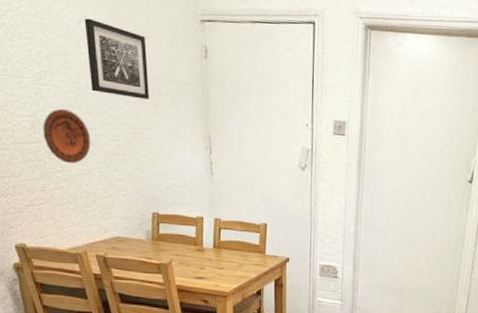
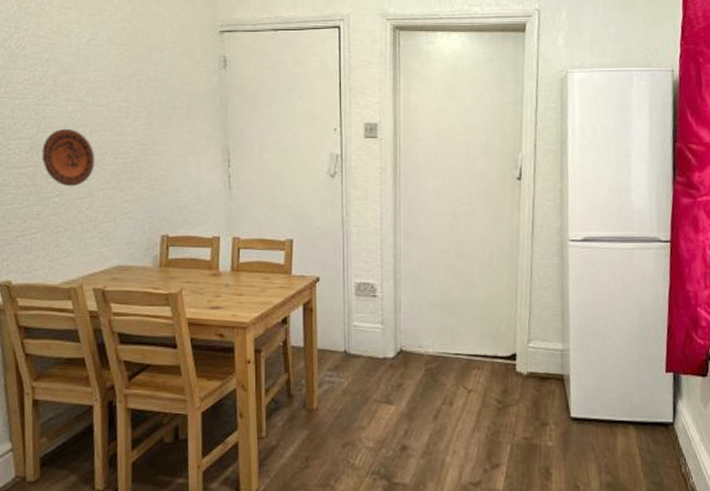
wall art: present [85,18,150,99] -> none [95,36,163,113]

